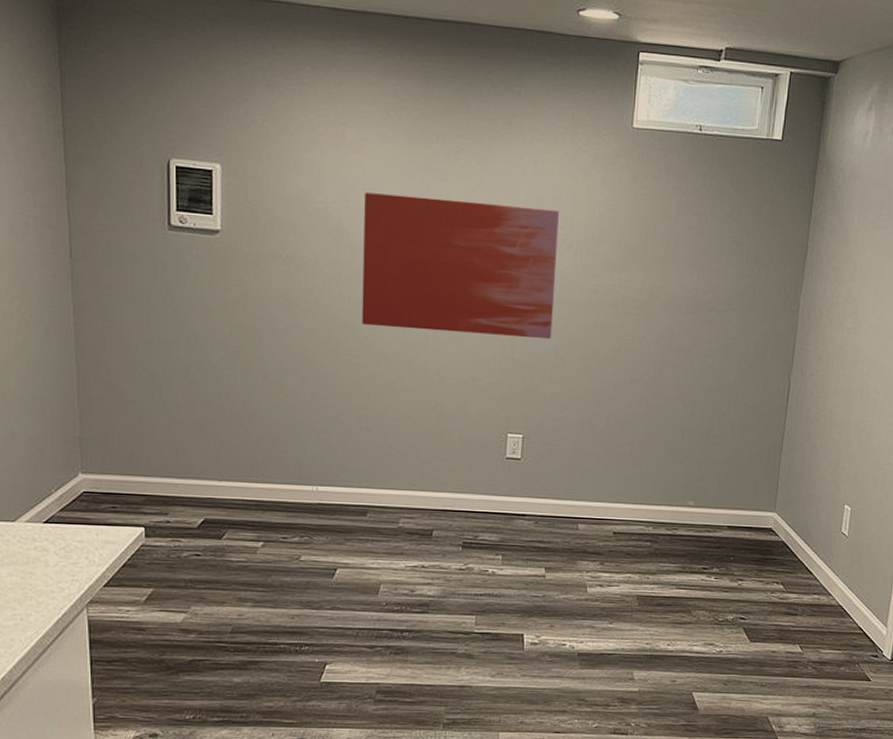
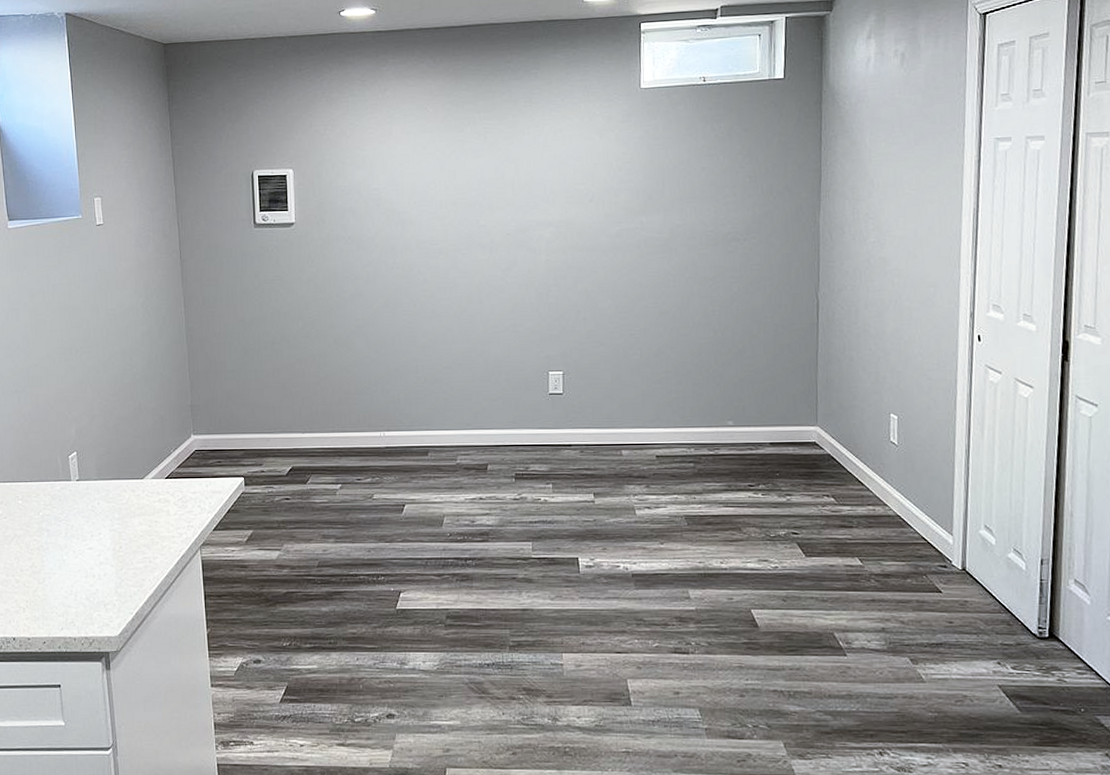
wall art: present [361,192,560,340] -> none [410,169,582,288]

